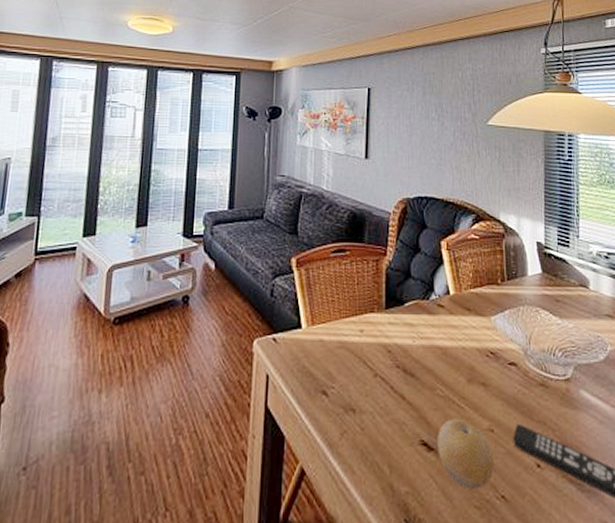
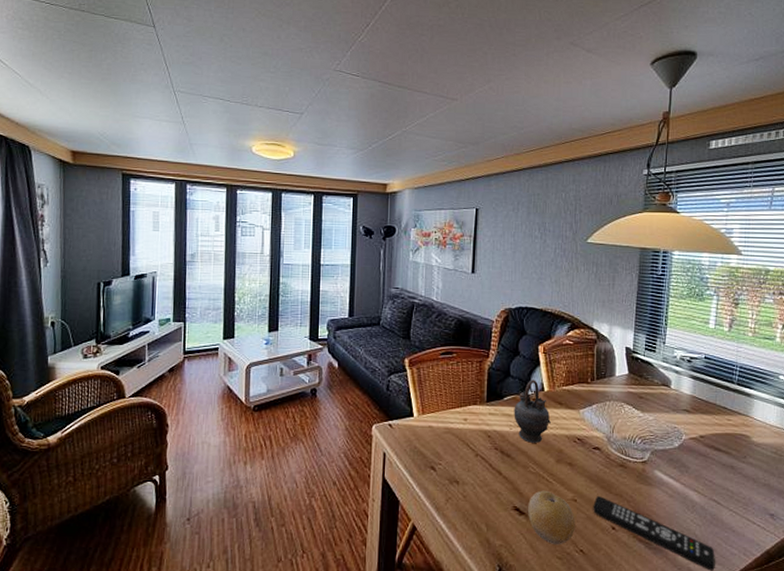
teapot: none [416,281,459,358] -> present [514,380,551,443]

